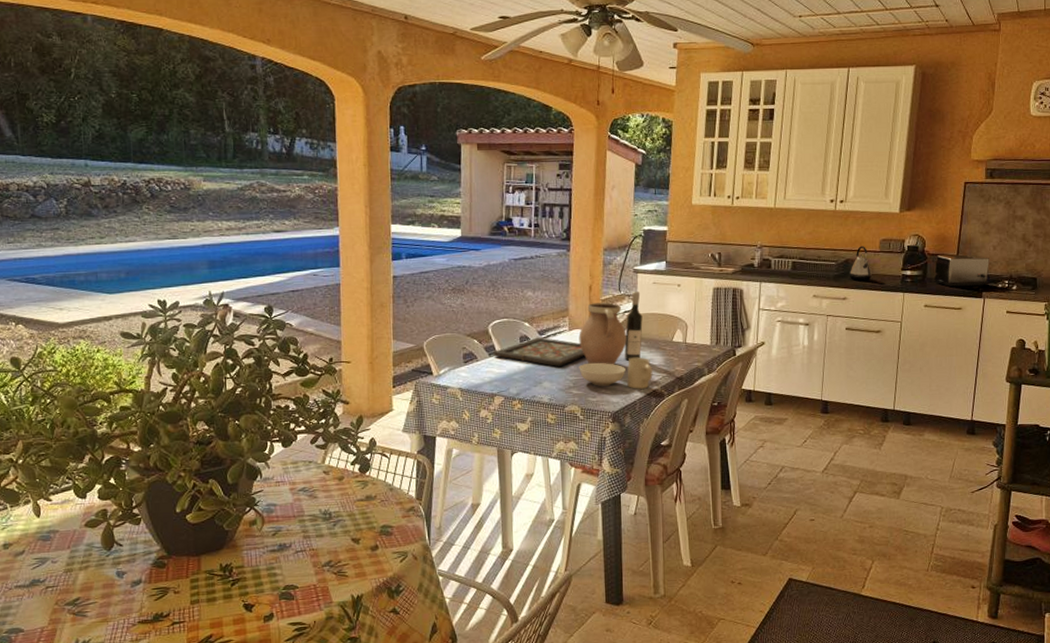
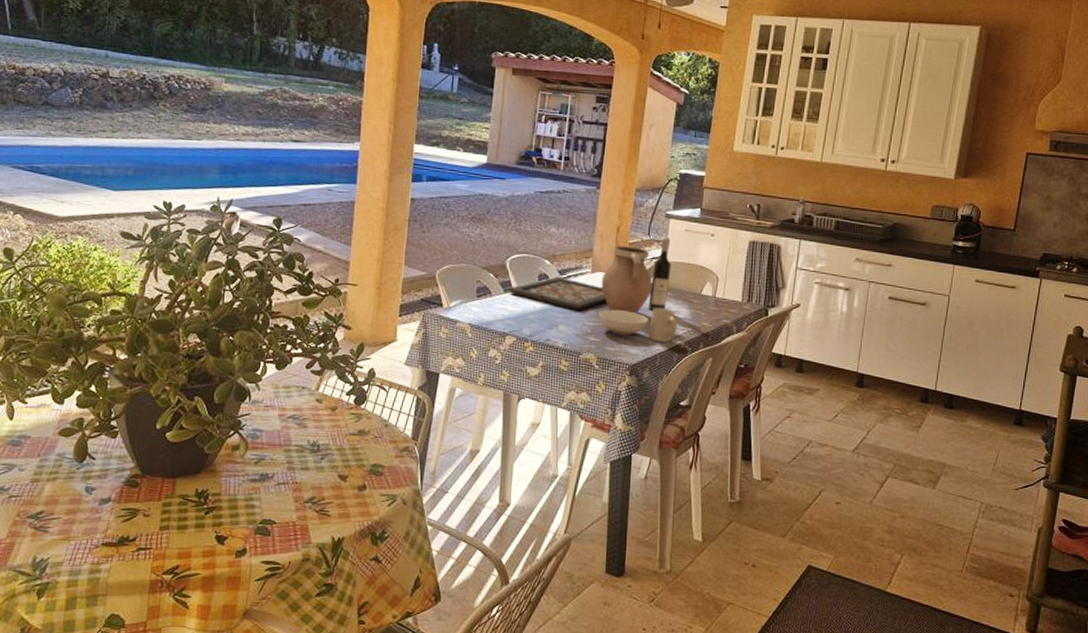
kettle: present [849,246,873,282] -> none [896,211,922,249]
toaster: present [934,254,990,287] -> none [988,228,1049,266]

